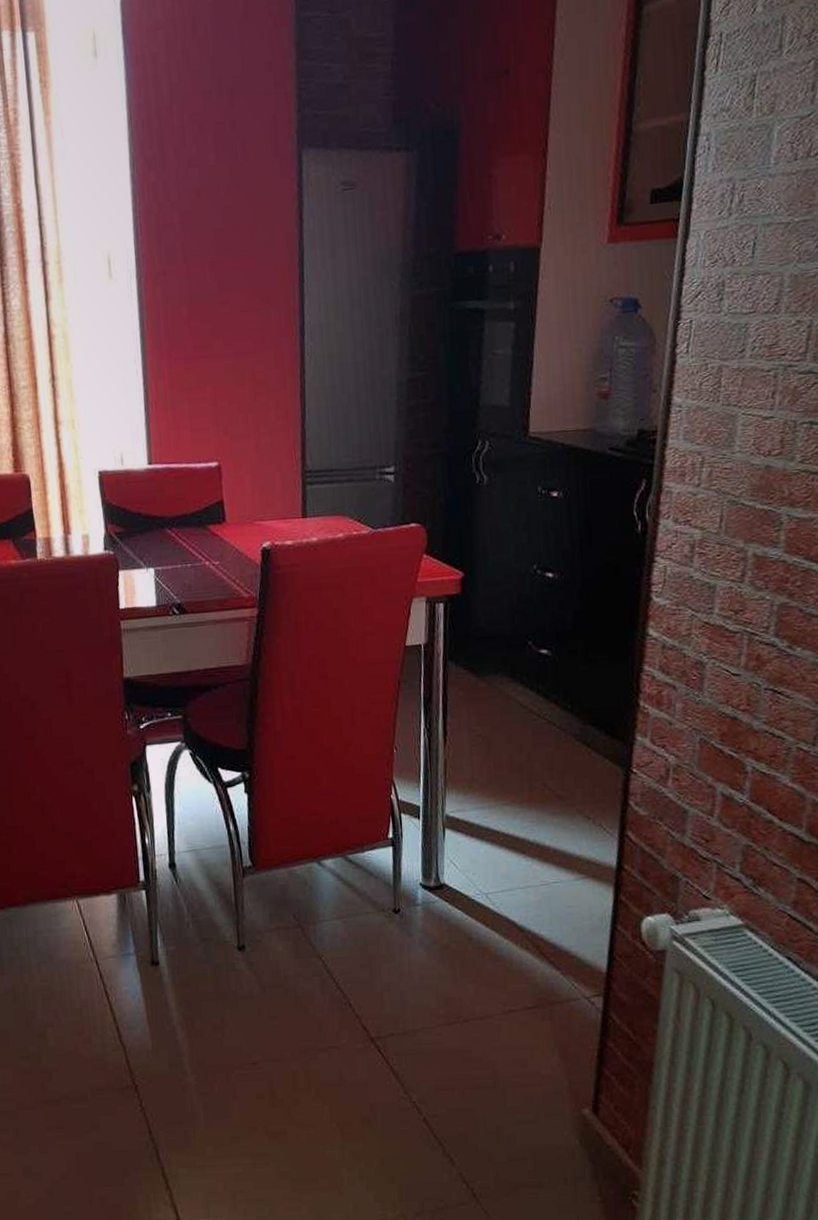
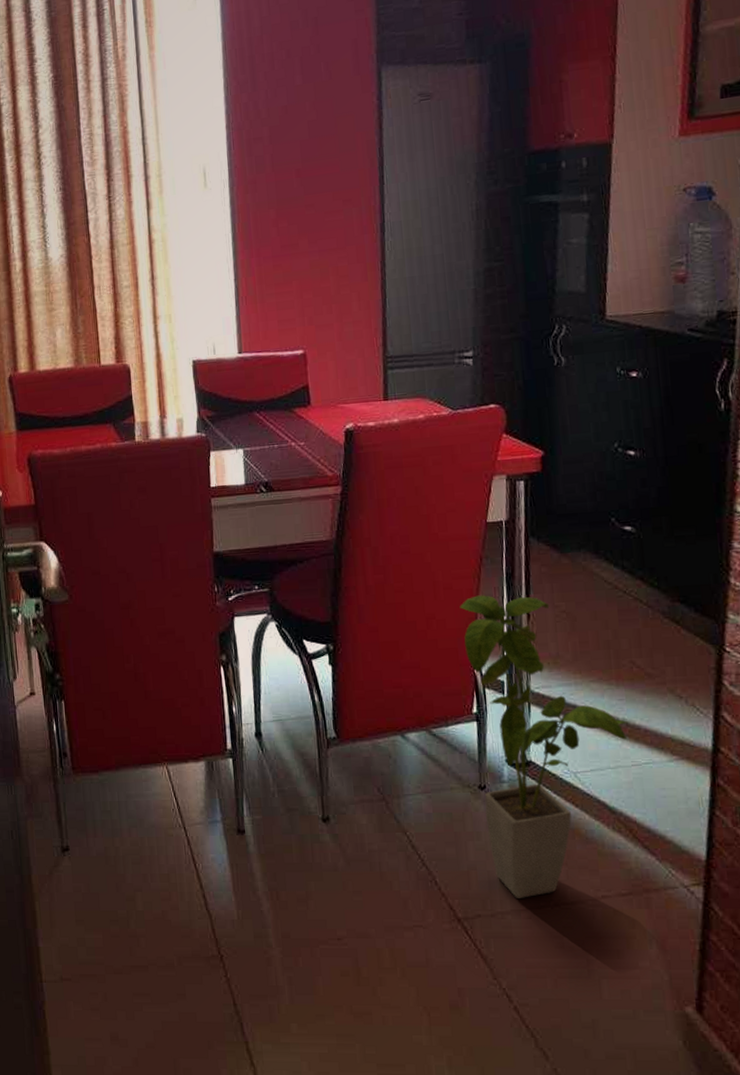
house plant: none [377,720,539,1016] -> present [459,595,629,898]

